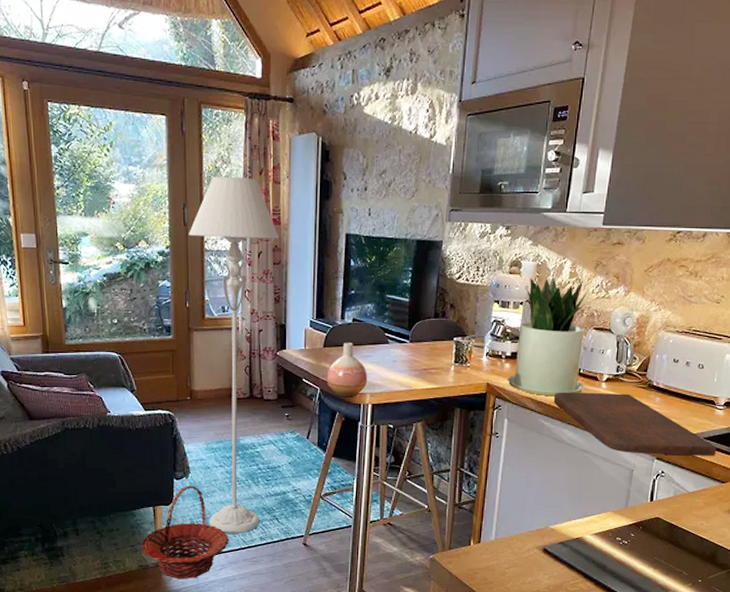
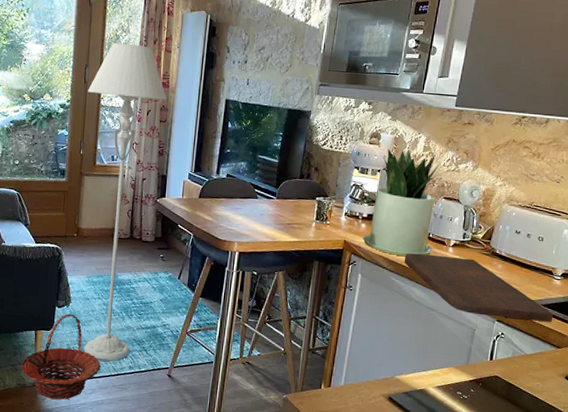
vase: present [326,343,368,398] -> none [199,195,237,245]

